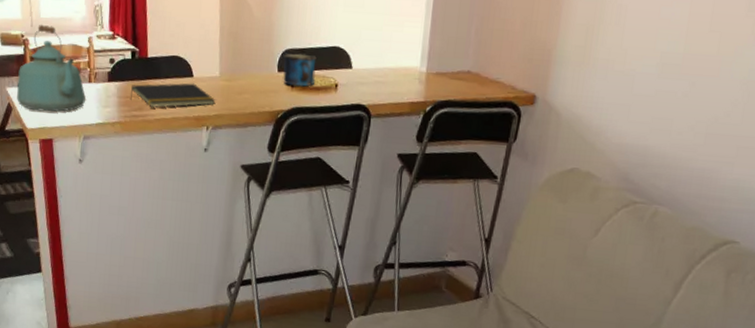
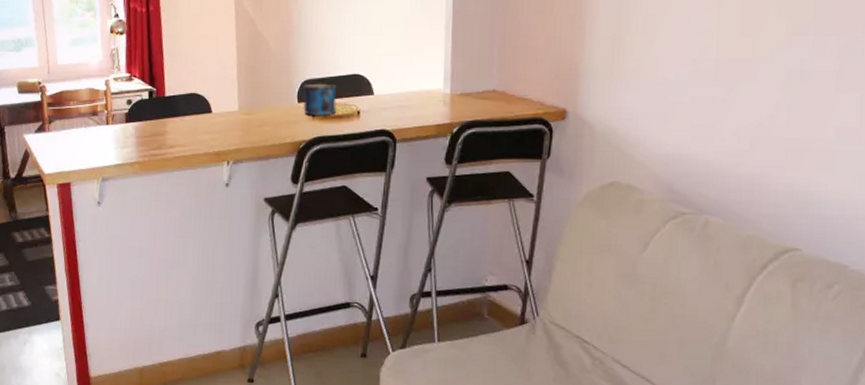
kettle: present [17,24,86,112] -> none [34,70,104,156]
notepad: present [130,83,215,108] -> none [148,119,235,145]

